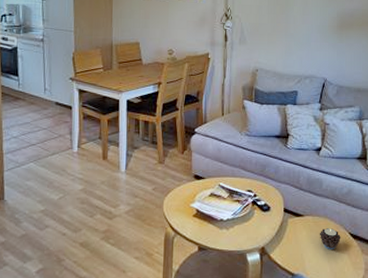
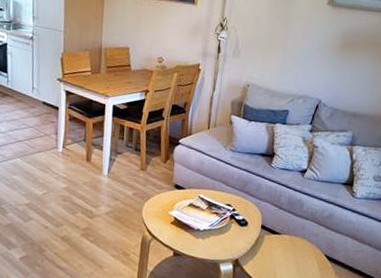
candle: present [319,228,341,249] -> none [294,248,316,269]

